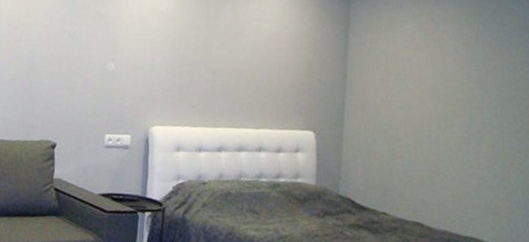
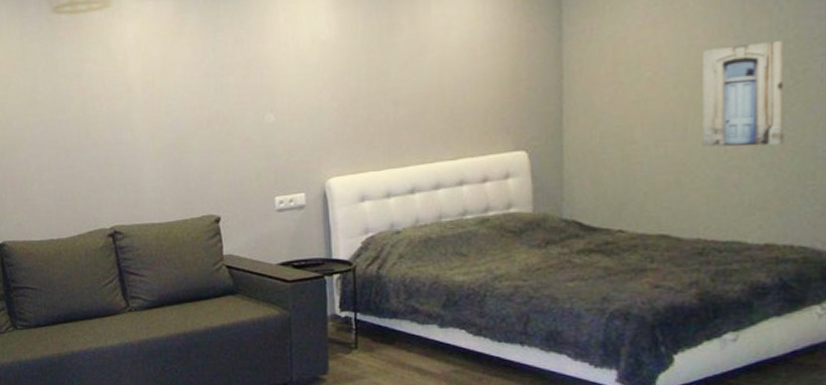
wall art: none [450,75,514,162] -> present [702,41,787,147]

